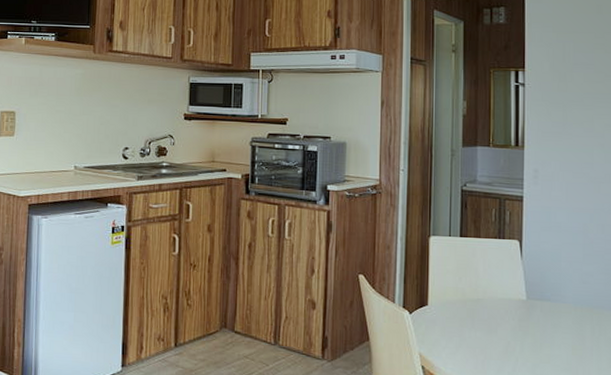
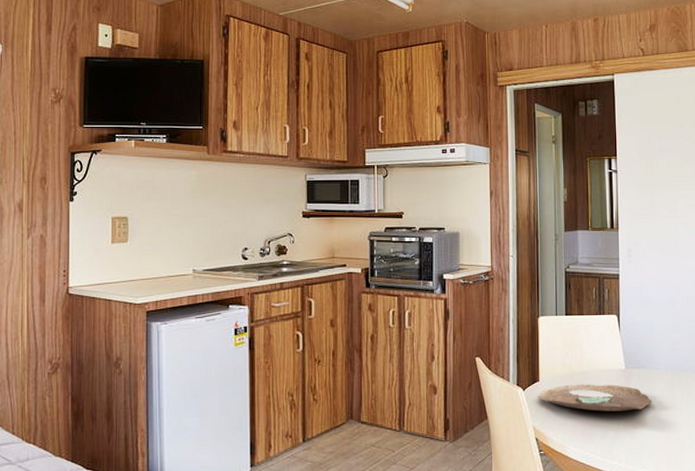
decorative bowl: none [425,311,557,346] -> present [537,384,652,412]

